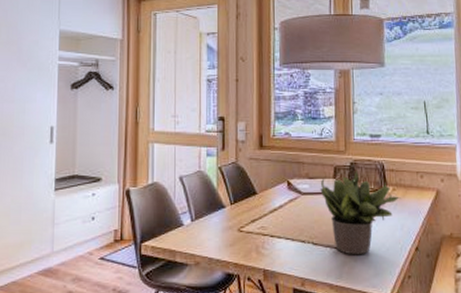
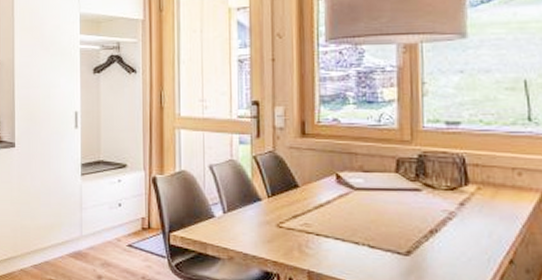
potted plant: present [320,169,401,255] -> none [378,163,489,264]

